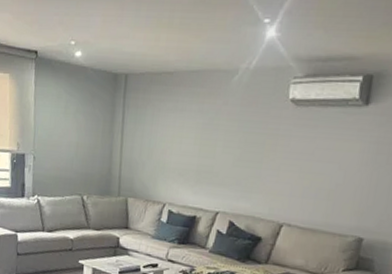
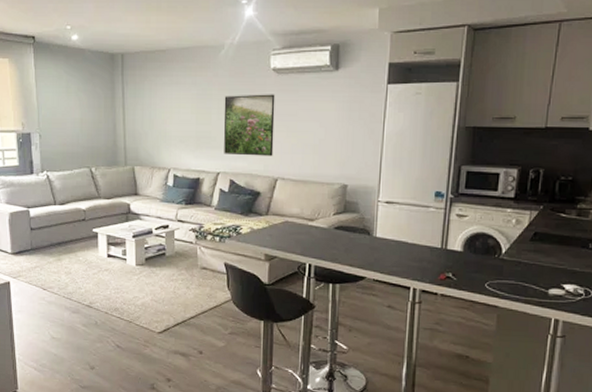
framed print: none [226,127,291,199] -> present [224,94,275,157]

